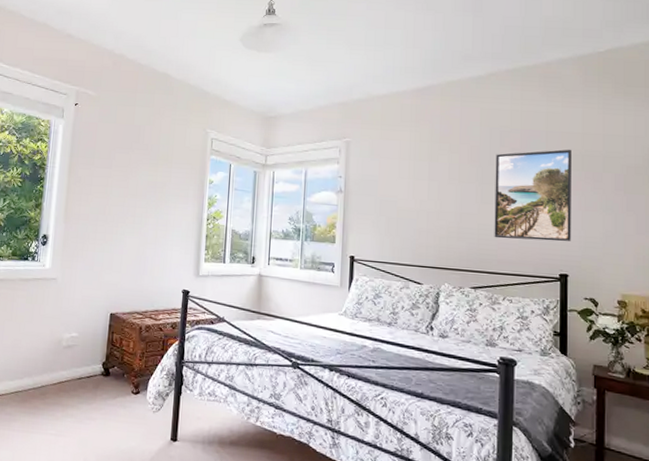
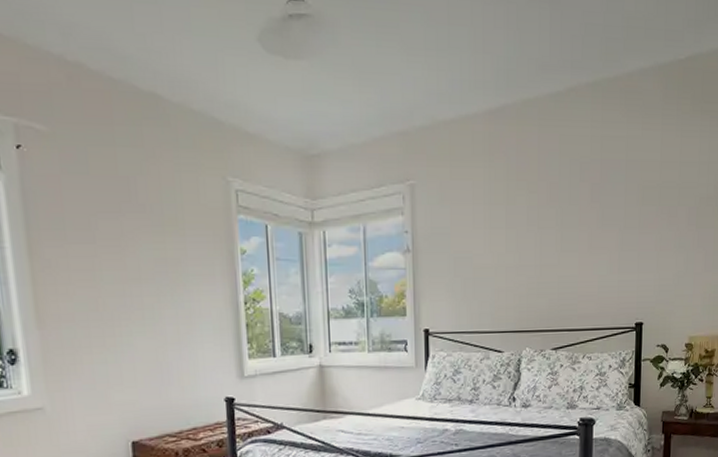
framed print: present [494,149,571,242] -> none [574,180,650,291]

